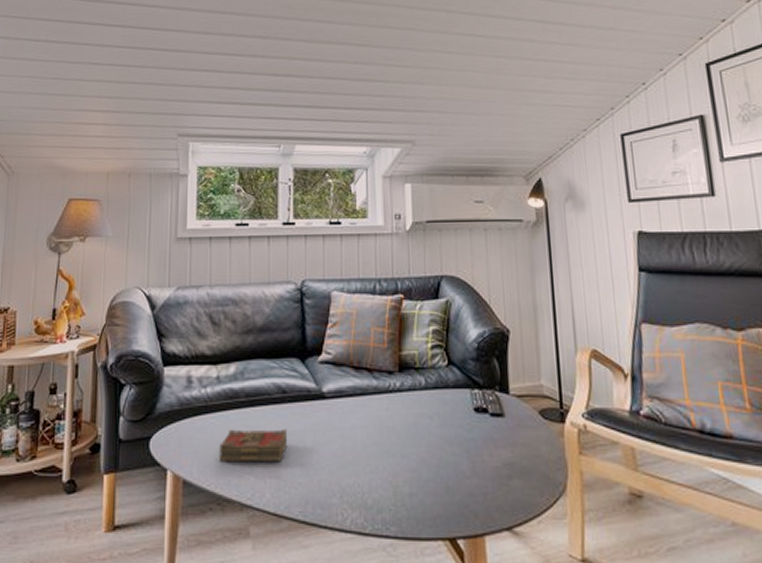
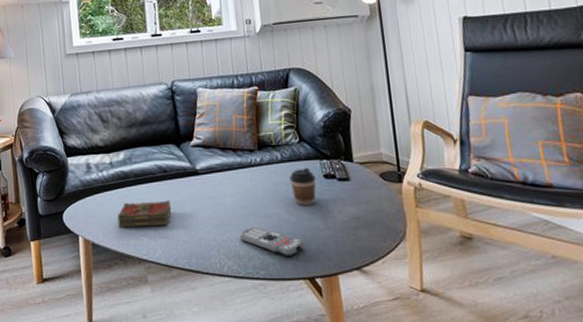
remote control: none [370,470,446,509] -> present [240,228,304,256]
coffee cup: none [434,397,465,445] -> present [289,167,316,206]

